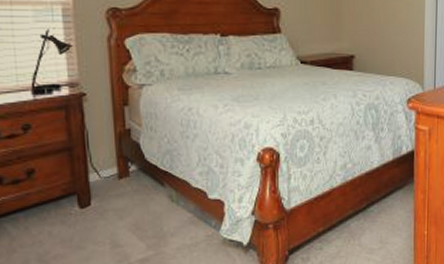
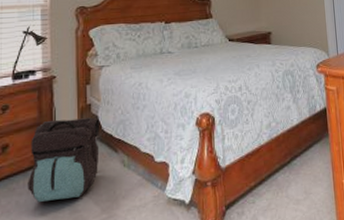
backpack: none [60,144,143,234] -> present [28,117,101,202]

